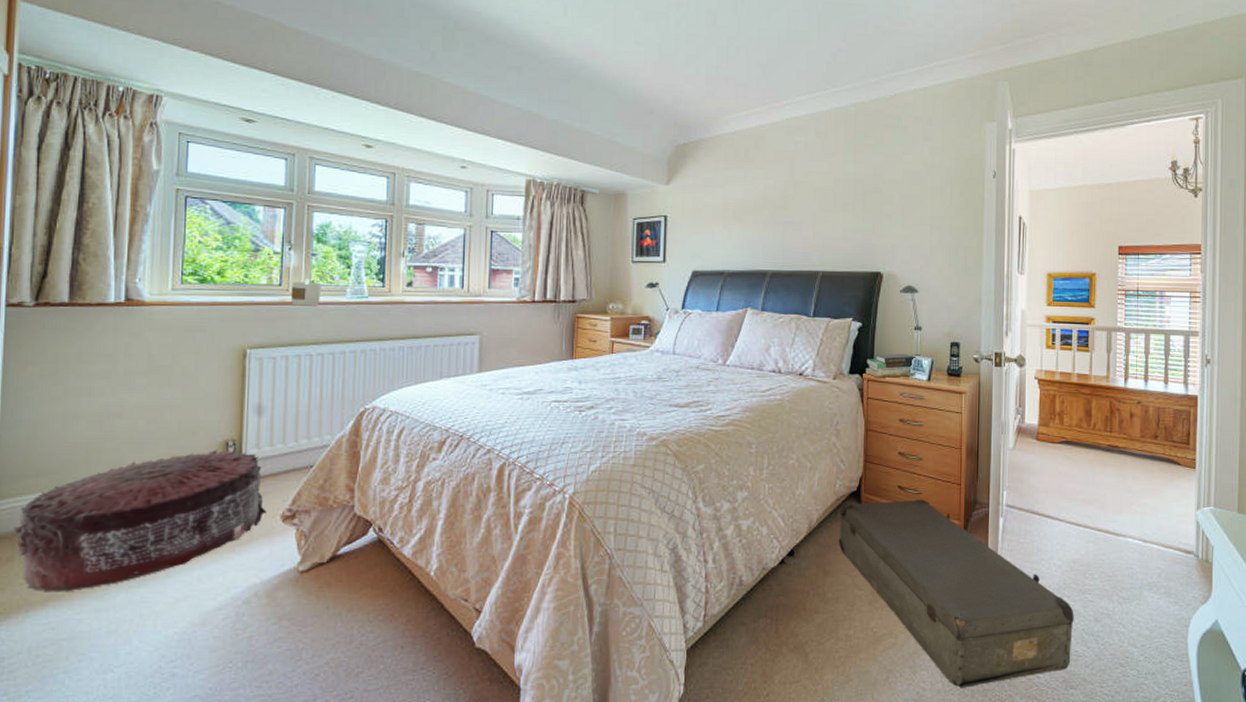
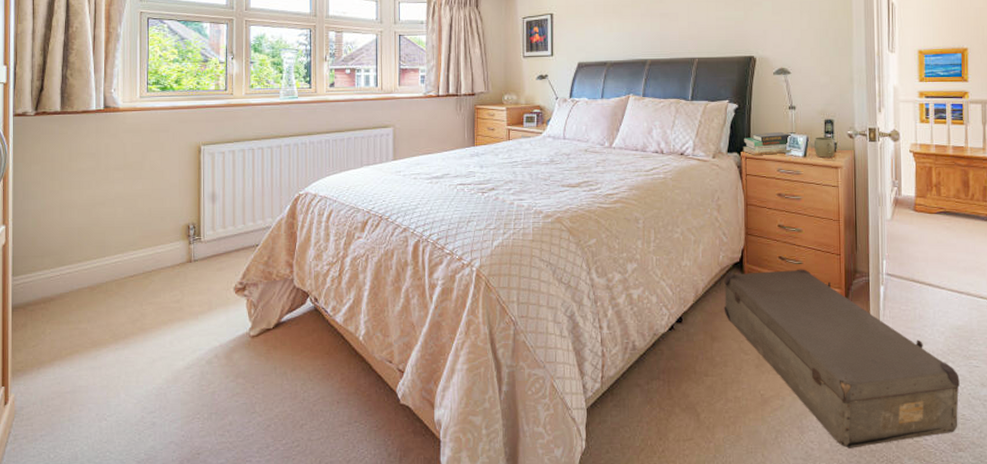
pouf: present [14,449,267,593] -> none [26,231,222,353]
candle: present [290,279,322,306] -> none [234,84,260,107]
mug: none [938,360,960,382] -> present [813,136,835,158]

